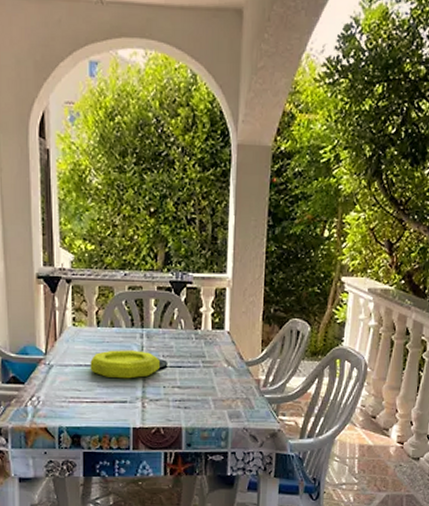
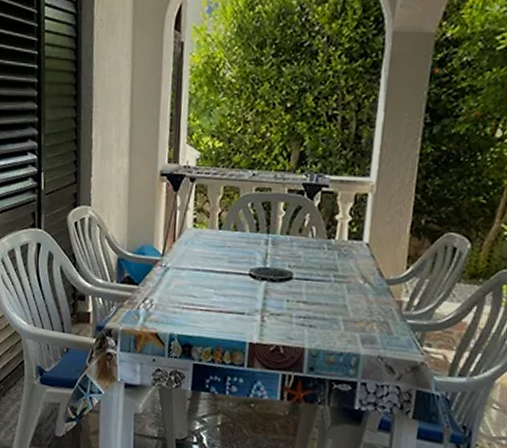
bowl: present [90,350,160,379] -> none [208,255,285,289]

